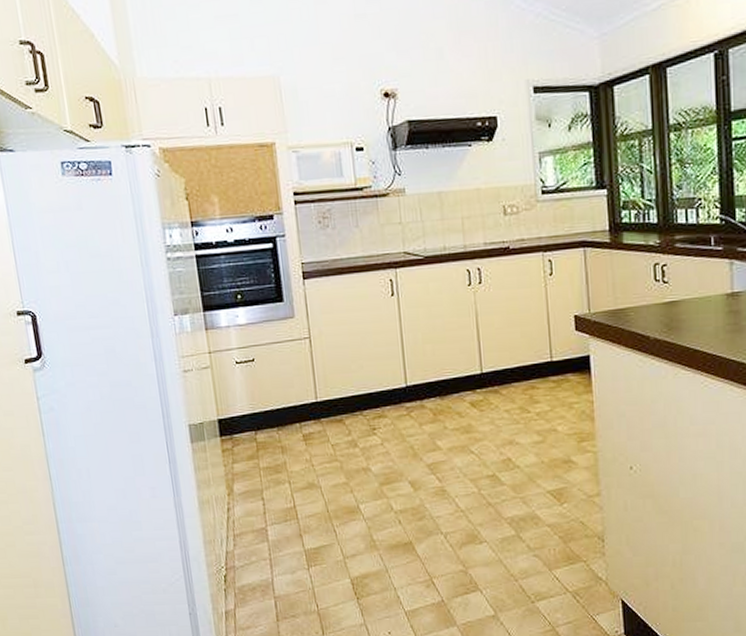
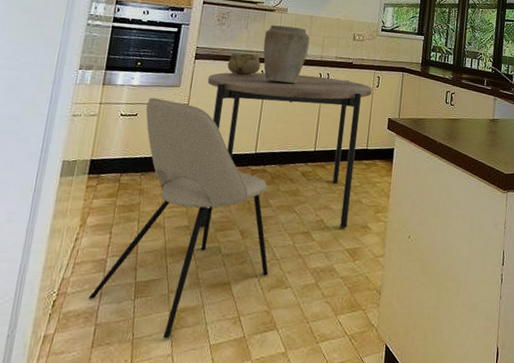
dining chair: none [259,336,456,607] -> present [88,98,269,339]
dining table: none [325,272,545,483] -> present [200,72,372,228]
decorative bowl: none [345,259,388,291] -> present [227,53,261,76]
vase: none [382,211,445,291] -> present [263,25,310,83]

